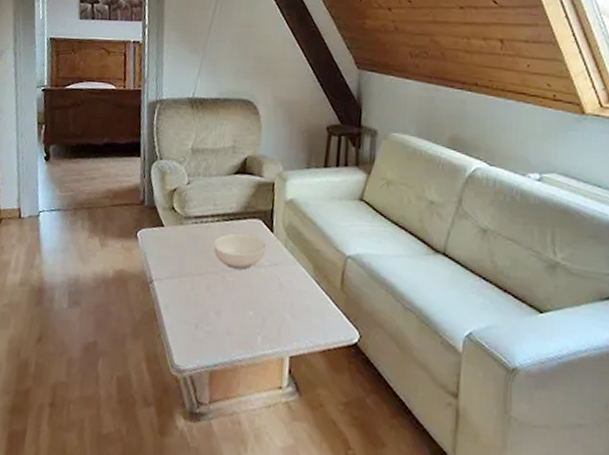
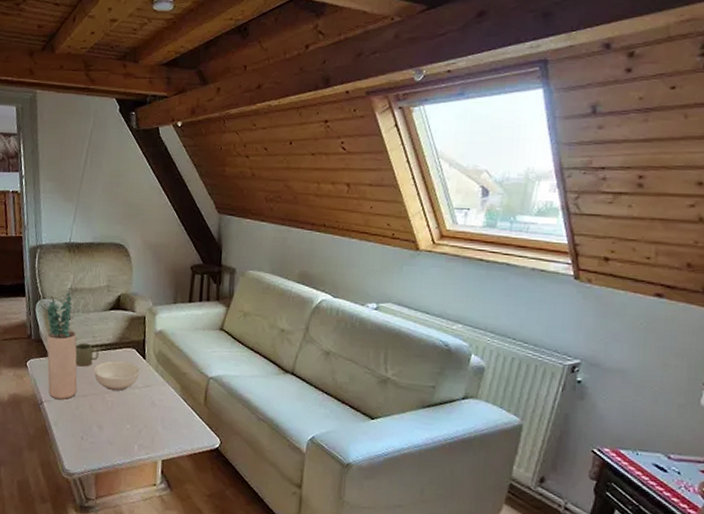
vase: none [160,147,196,279] -> present [46,287,78,400]
mug: none [193,211,220,240] -> present [75,342,99,367]

